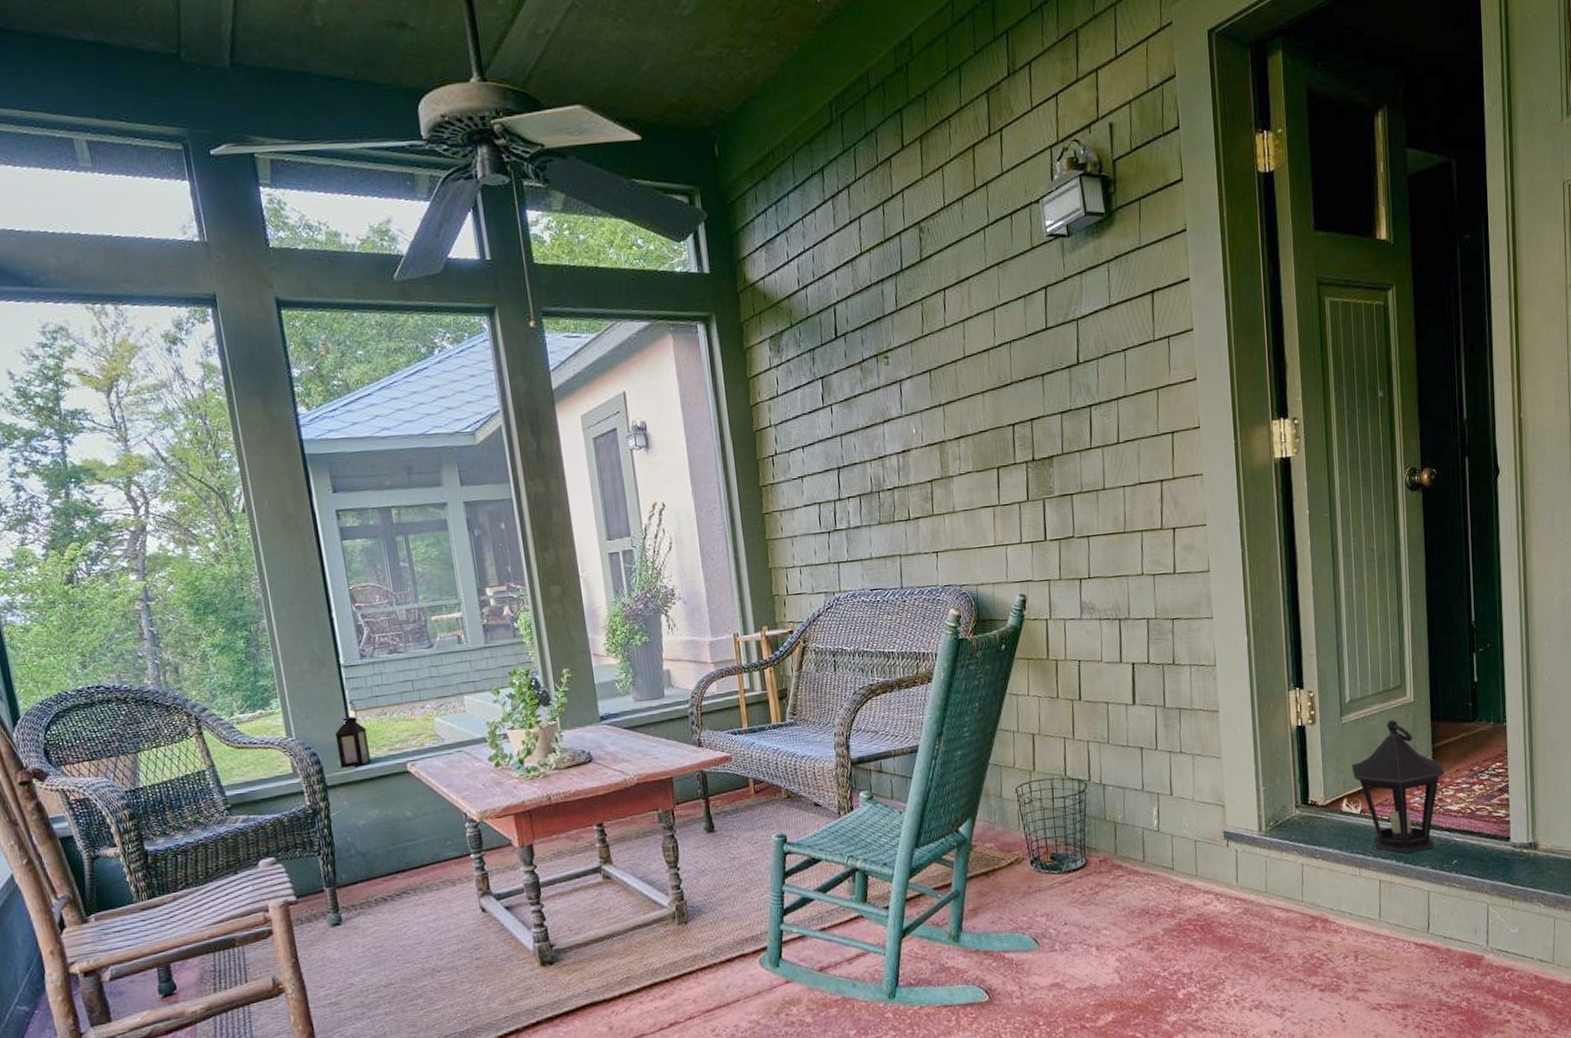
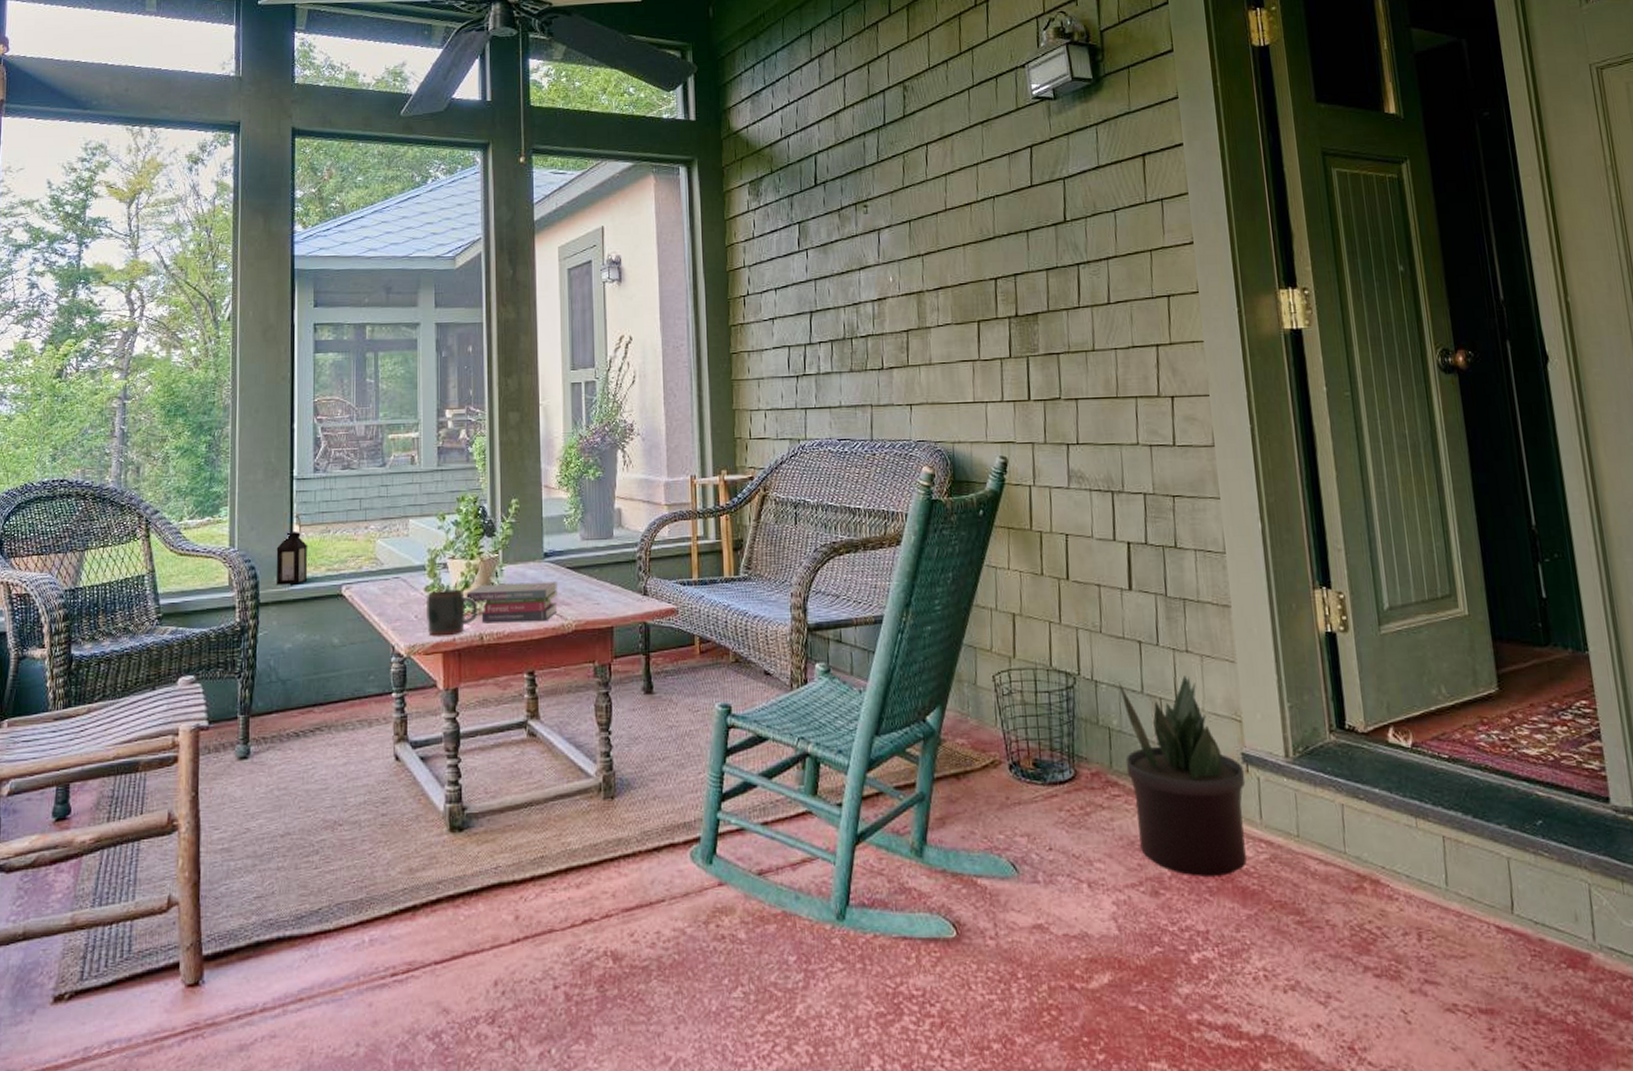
mug: none [490,756,543,800] -> present [425,588,477,635]
books: none [529,742,619,785] -> present [466,582,558,624]
planter: none [1123,773,1226,932] -> present [1119,675,1247,877]
lantern: present [1351,720,1445,854] -> none [1396,635,1516,805]

